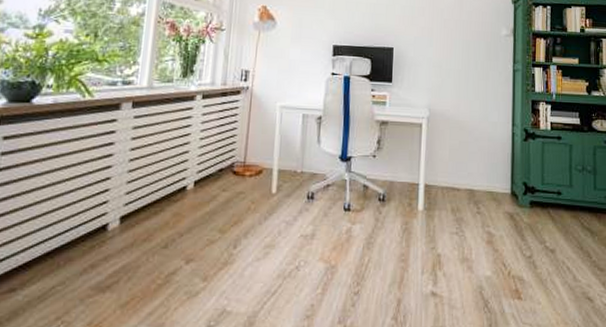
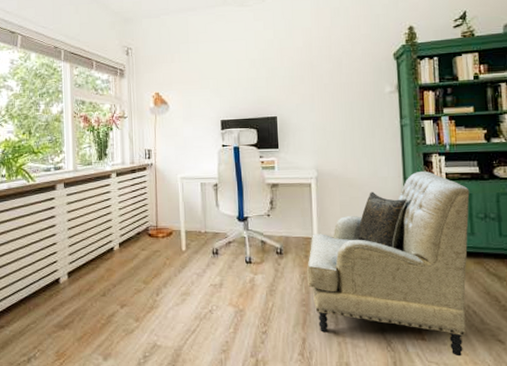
armchair: none [408,119,571,317] -> present [306,171,470,357]

